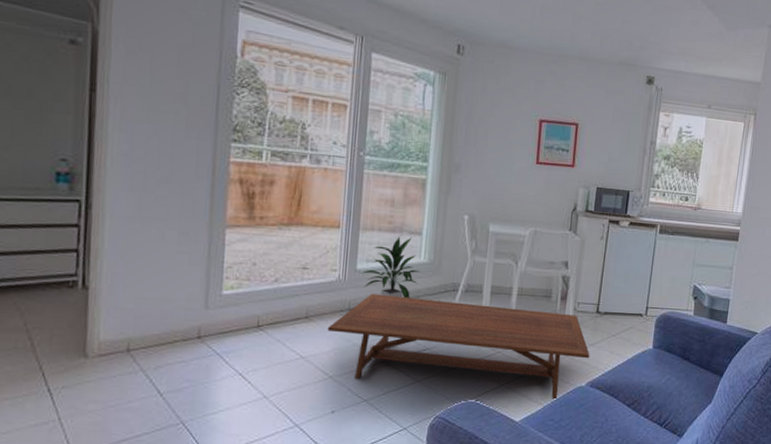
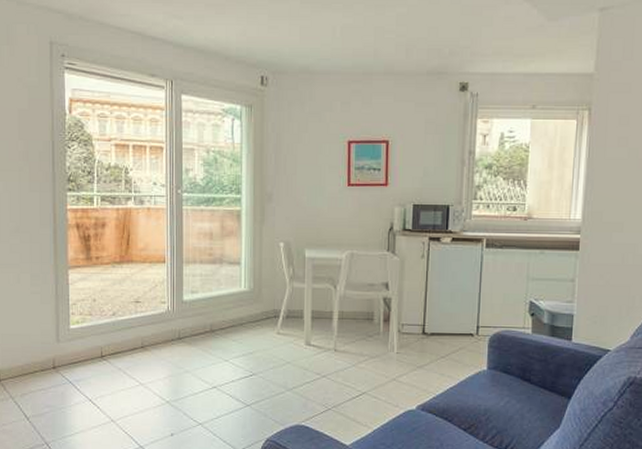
coffee table: present [327,293,590,400] -> none [161,323,419,423]
indoor plant: present [360,236,420,298] -> none [187,267,242,326]

